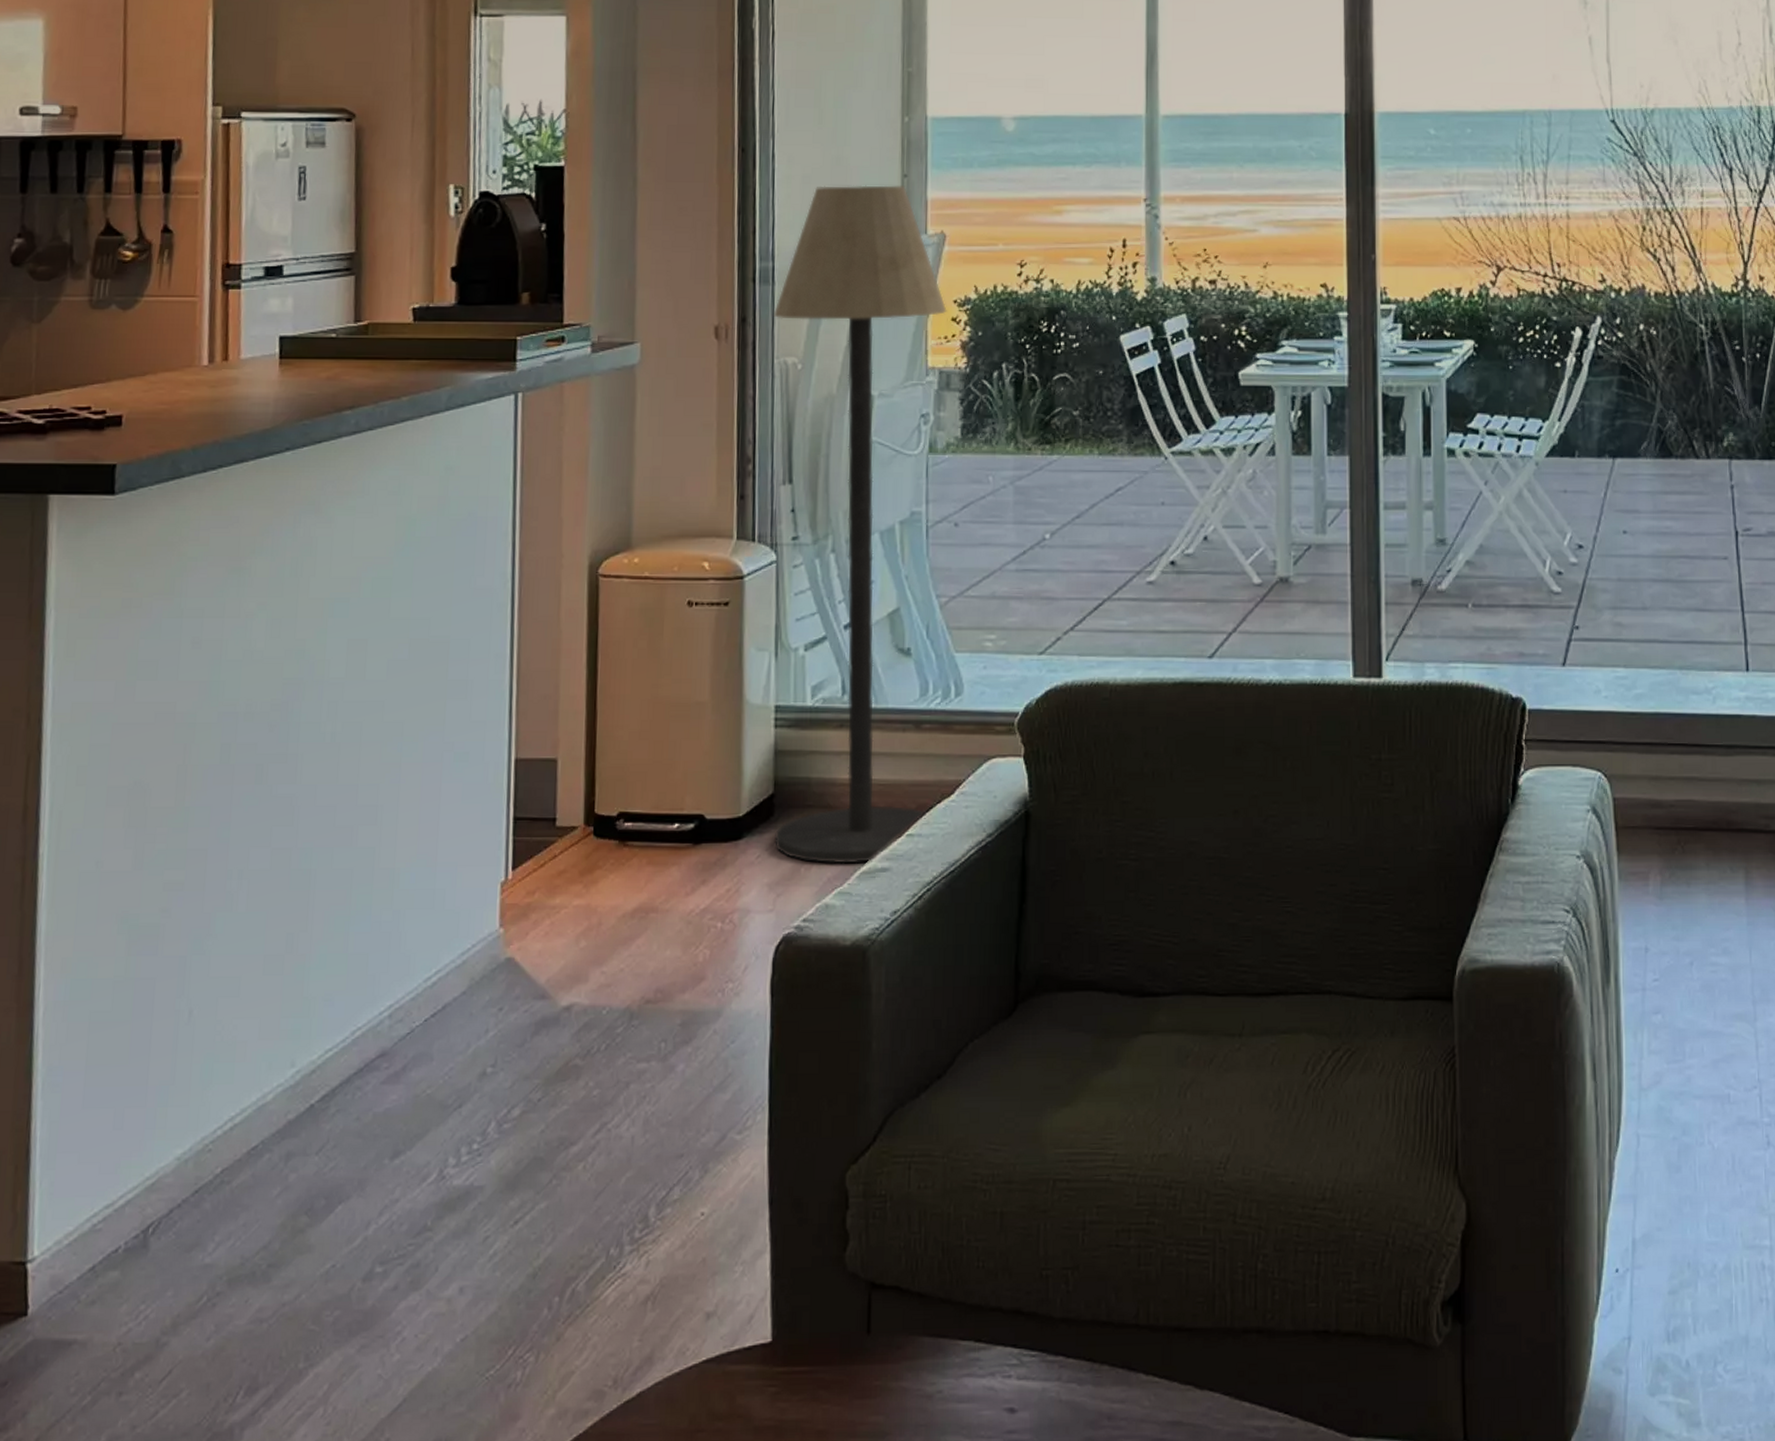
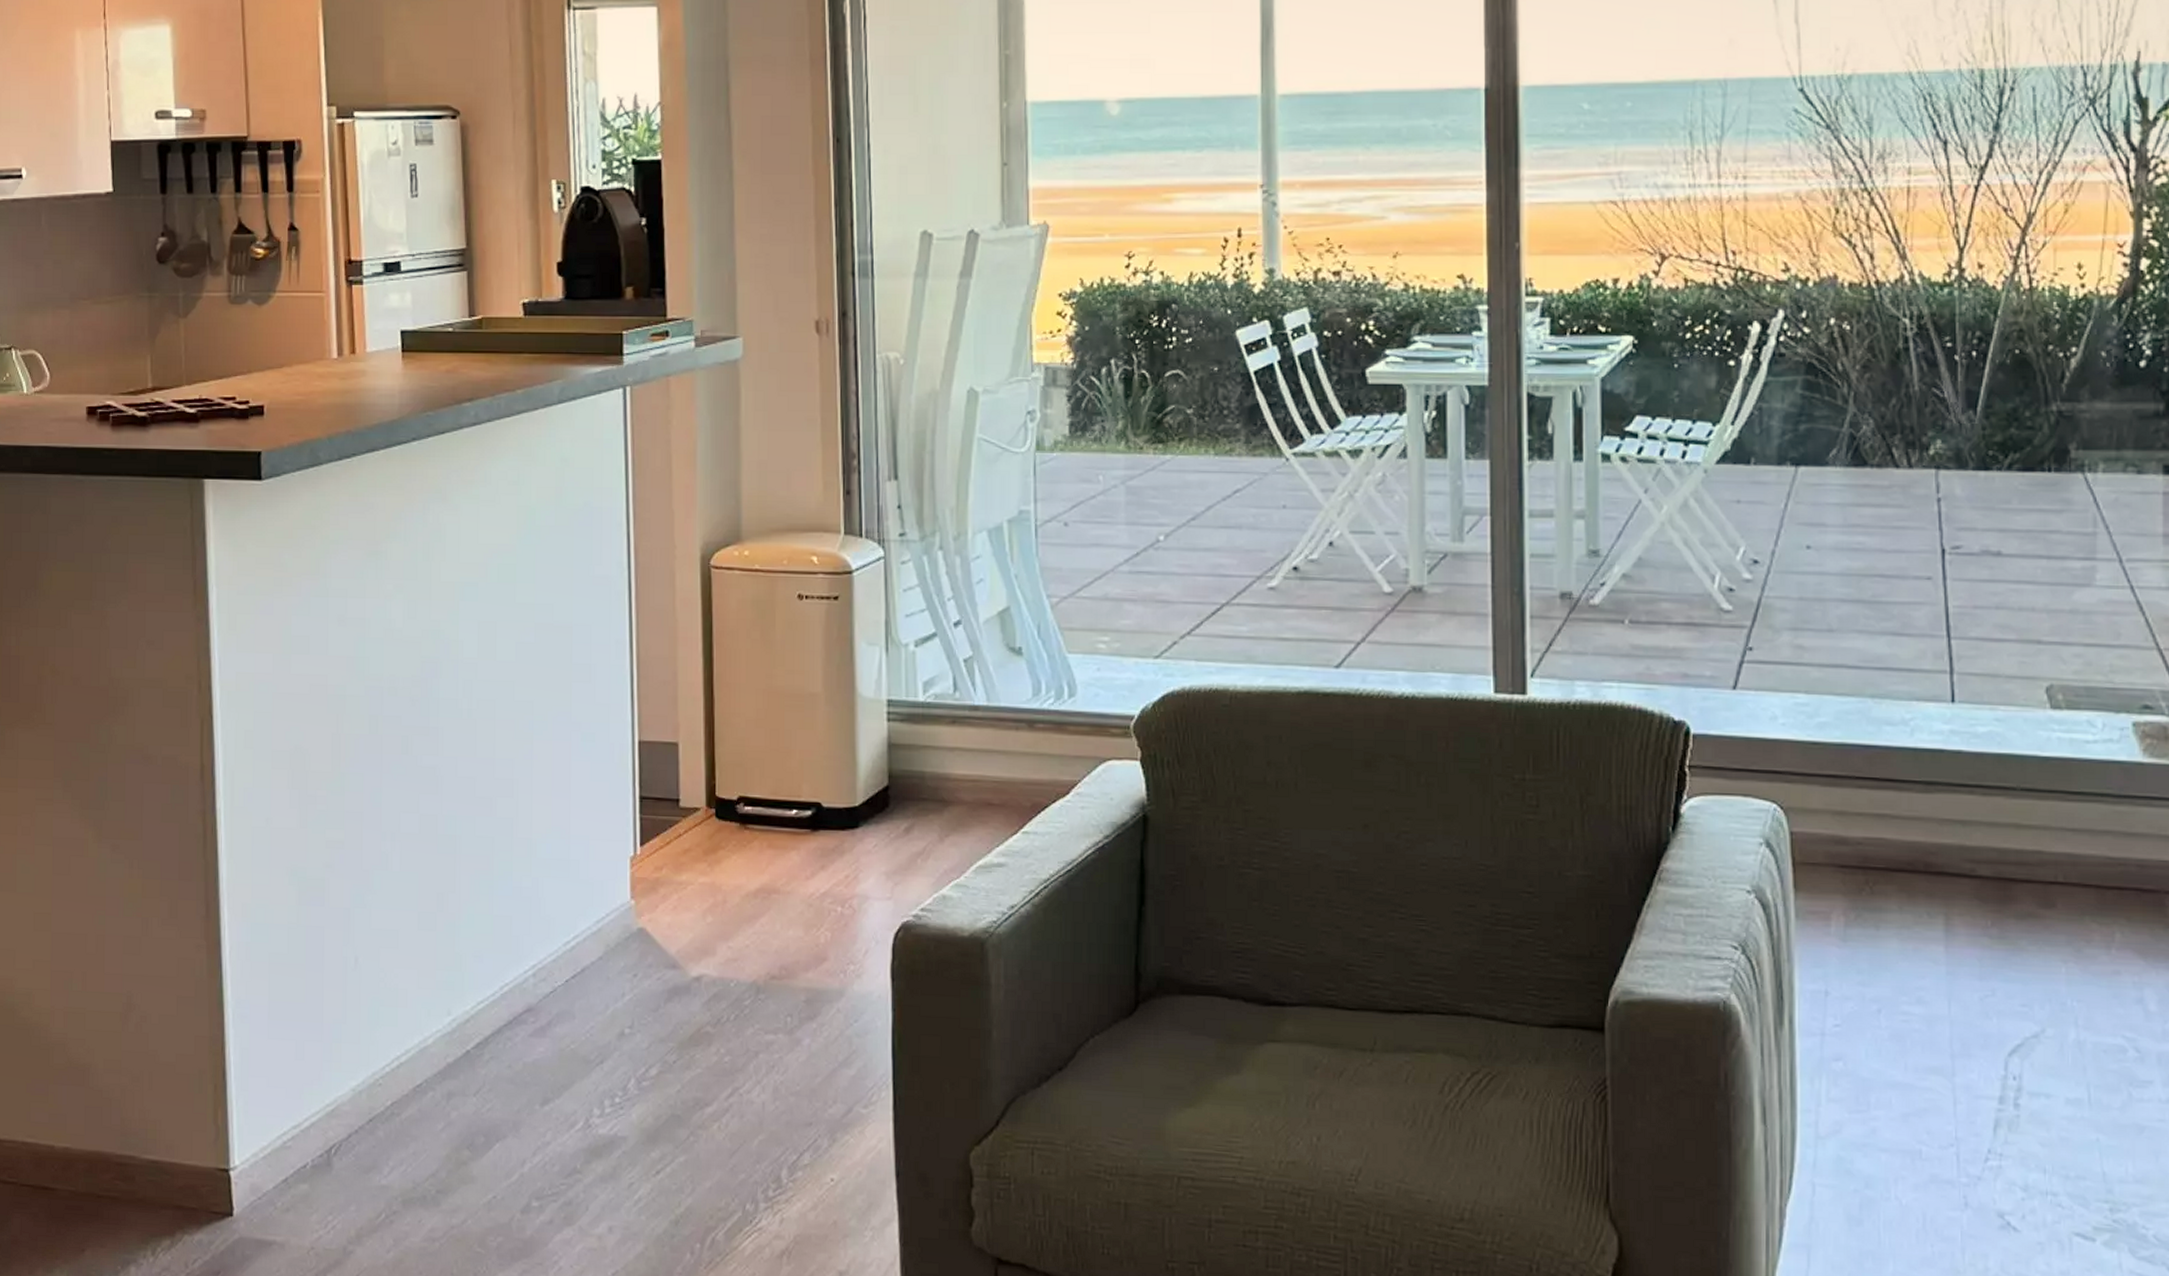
floor lamp: present [773,185,947,864] -> none [873,174,1052,858]

